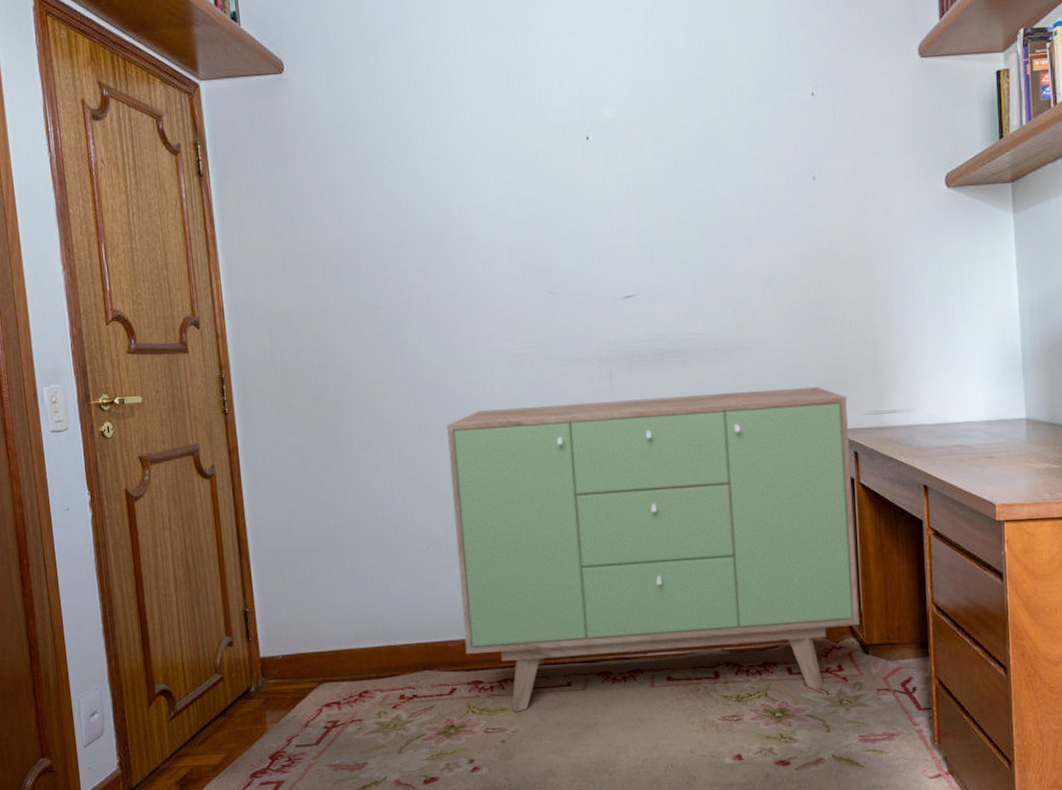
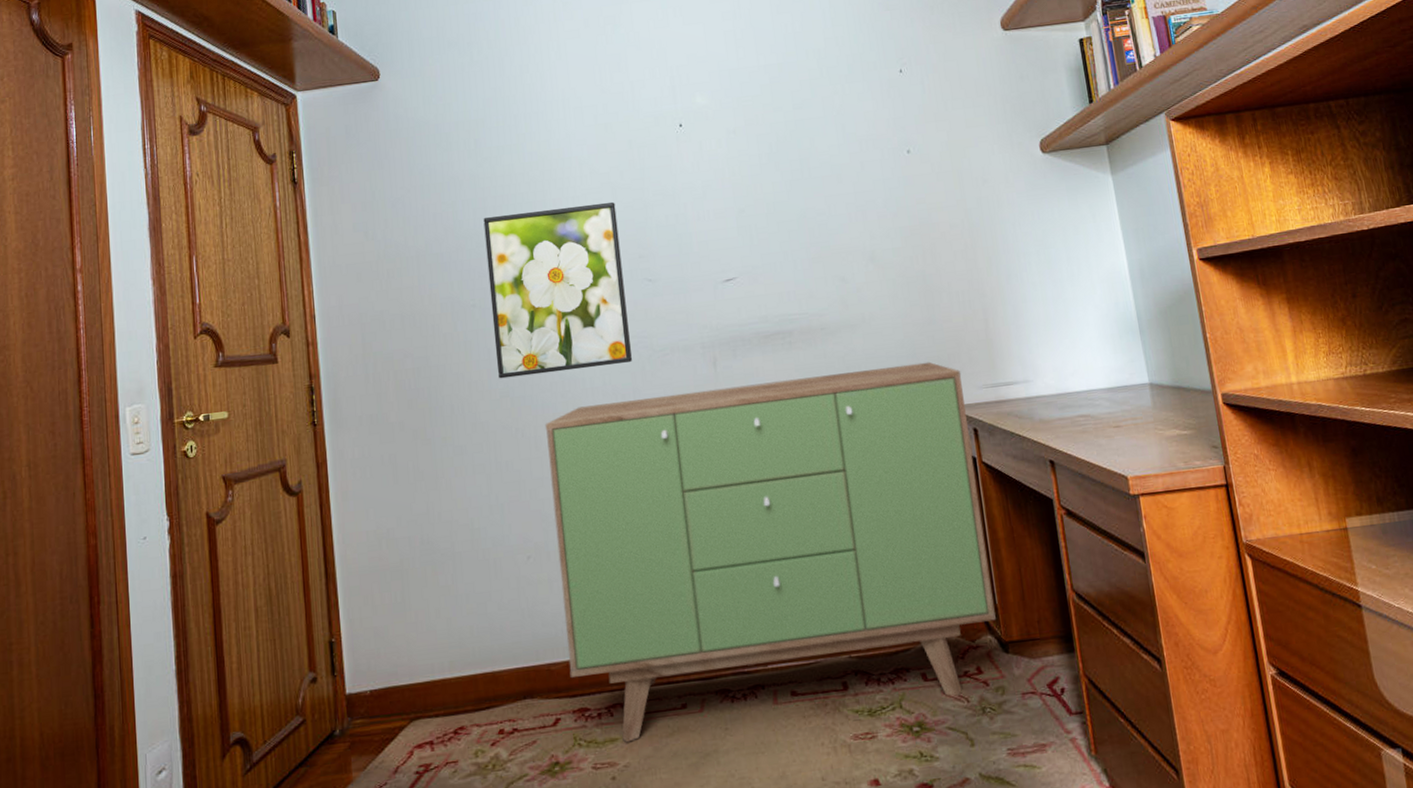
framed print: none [388,212,531,380] -> present [483,201,632,379]

